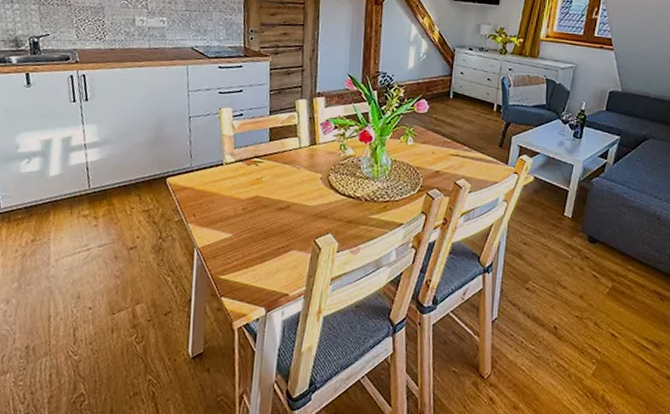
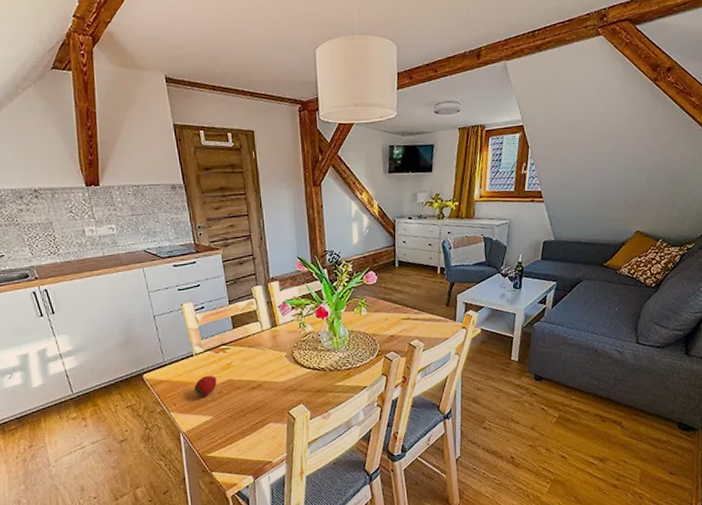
fruit: none [217,189,244,212] -> present [193,376,217,398]

